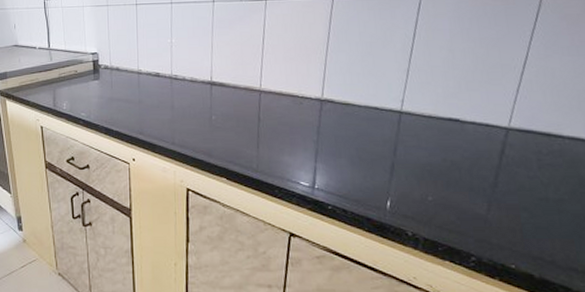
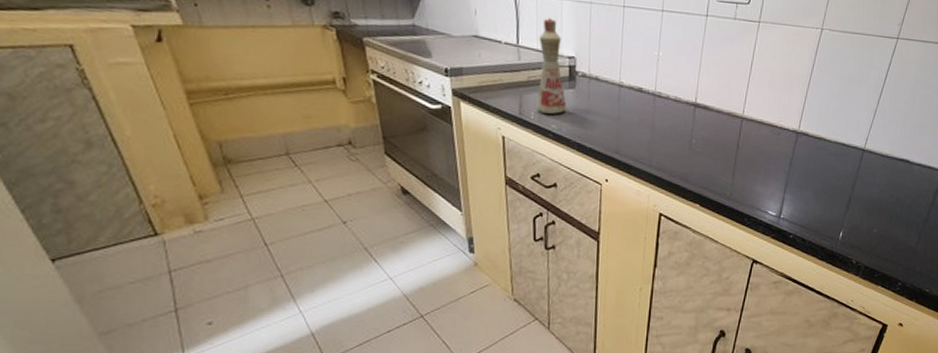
bottle: none [66,23,93,104] -> present [536,18,566,114]

